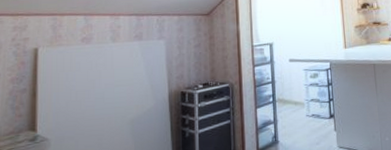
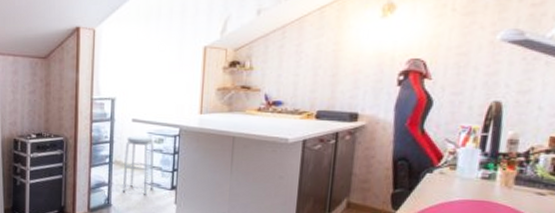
stool: none [285,73,314,127] -> present [122,135,154,195]

